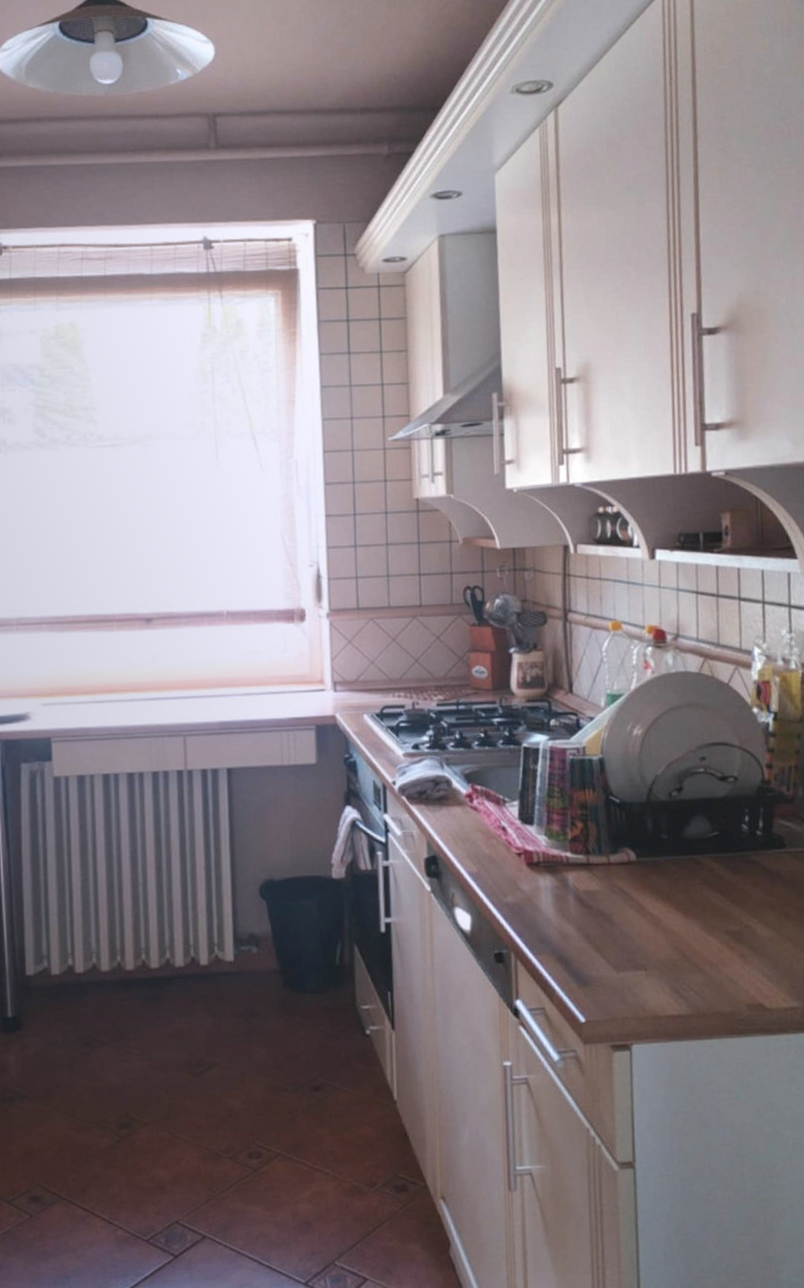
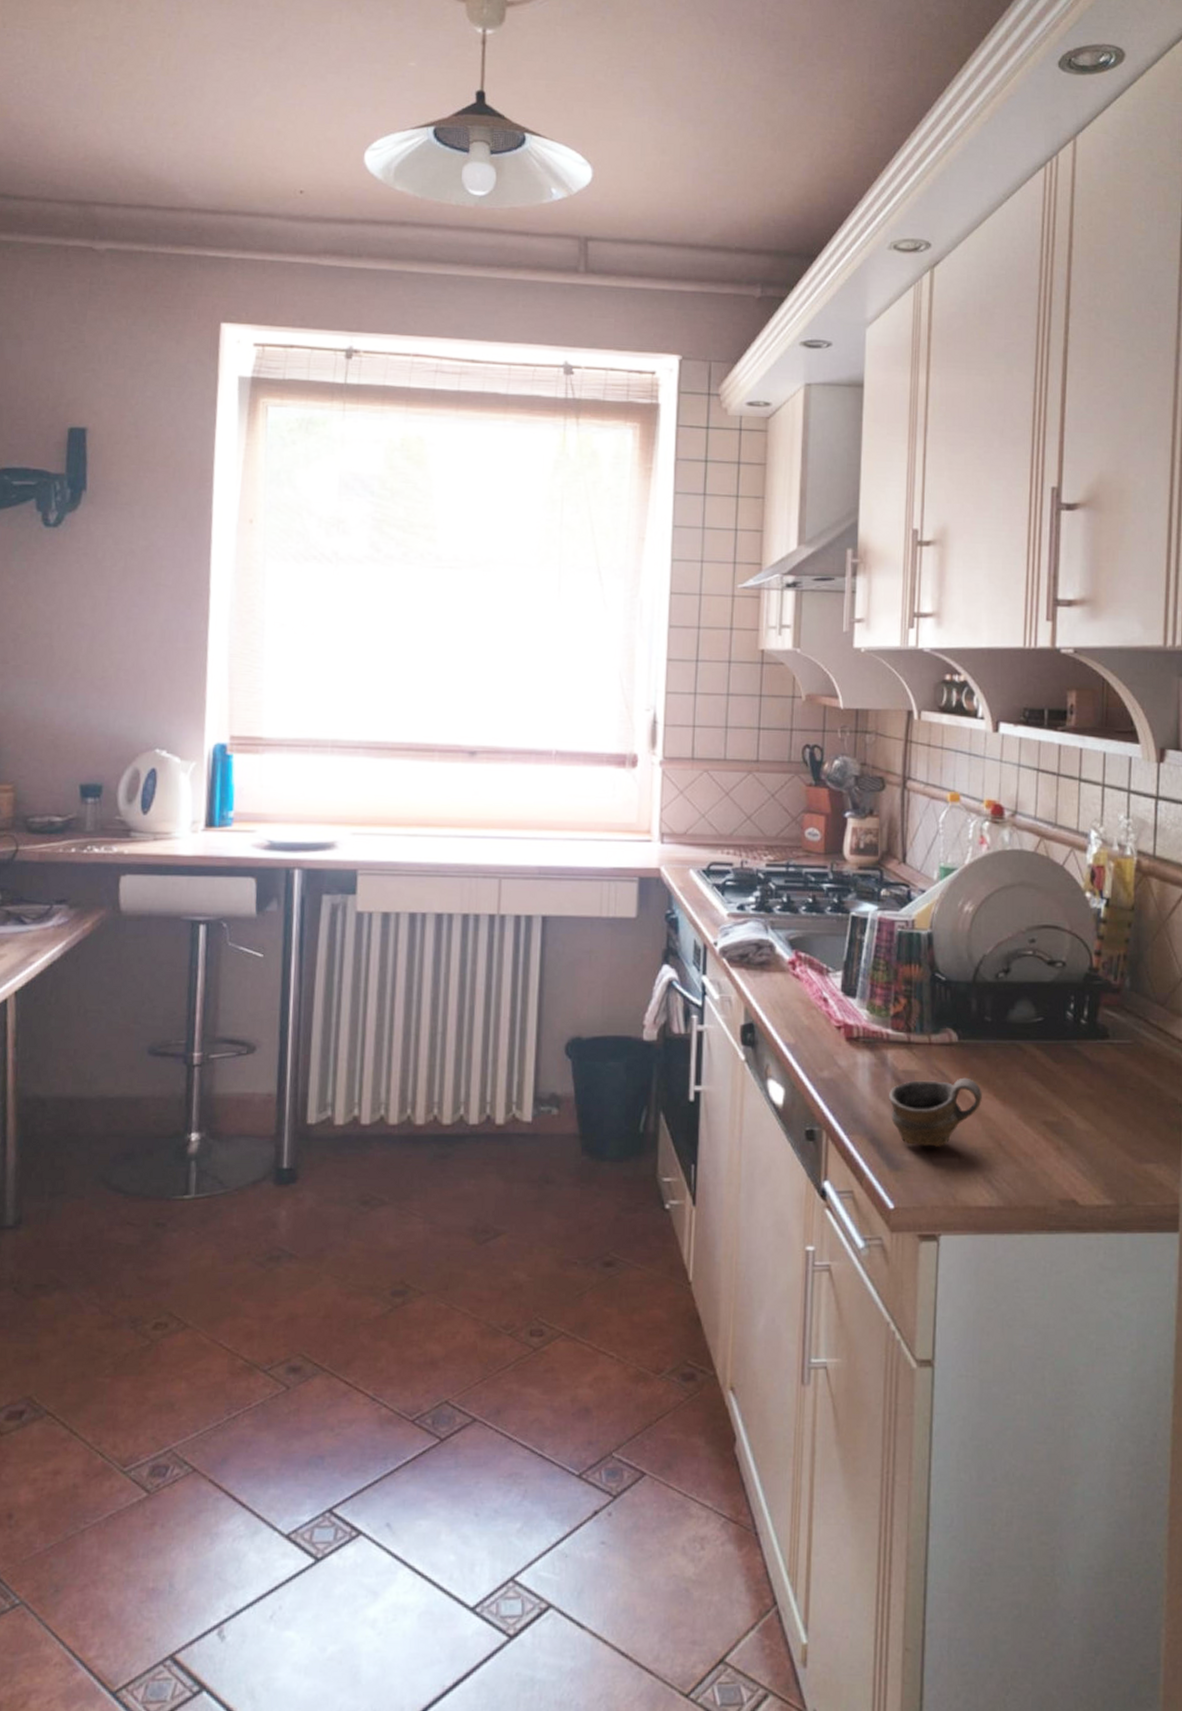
cup: none [573,894,664,962] -> present [889,1077,982,1147]

